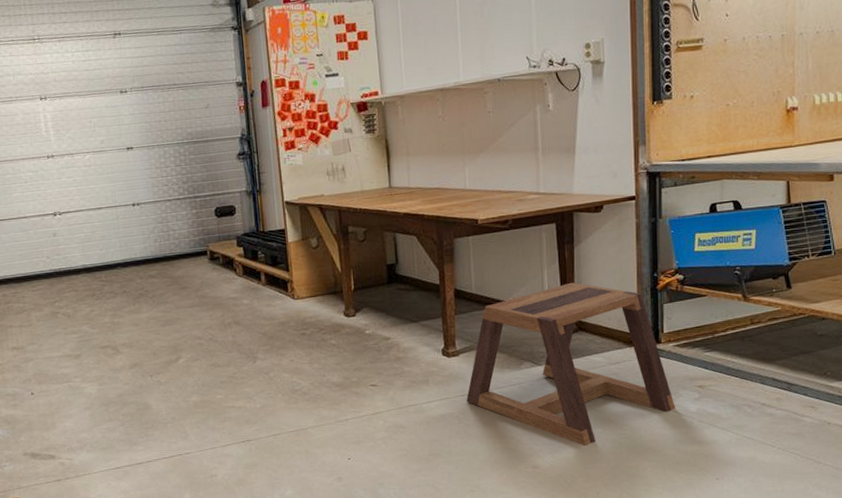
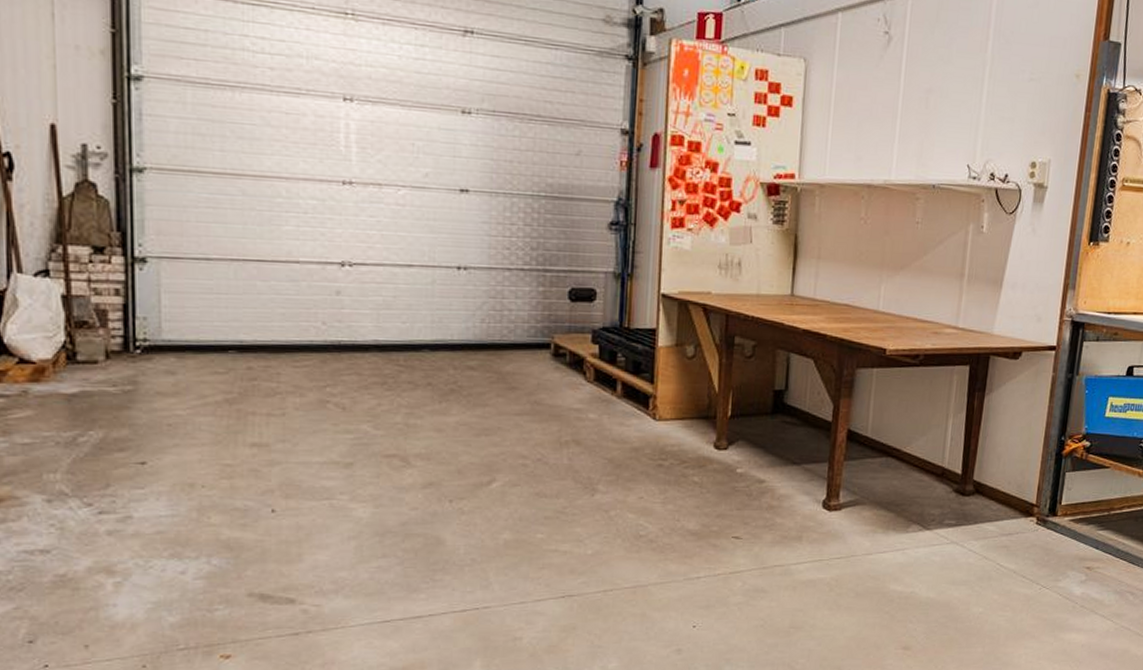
stool: present [466,282,675,446] -> none [842,436,1061,627]

